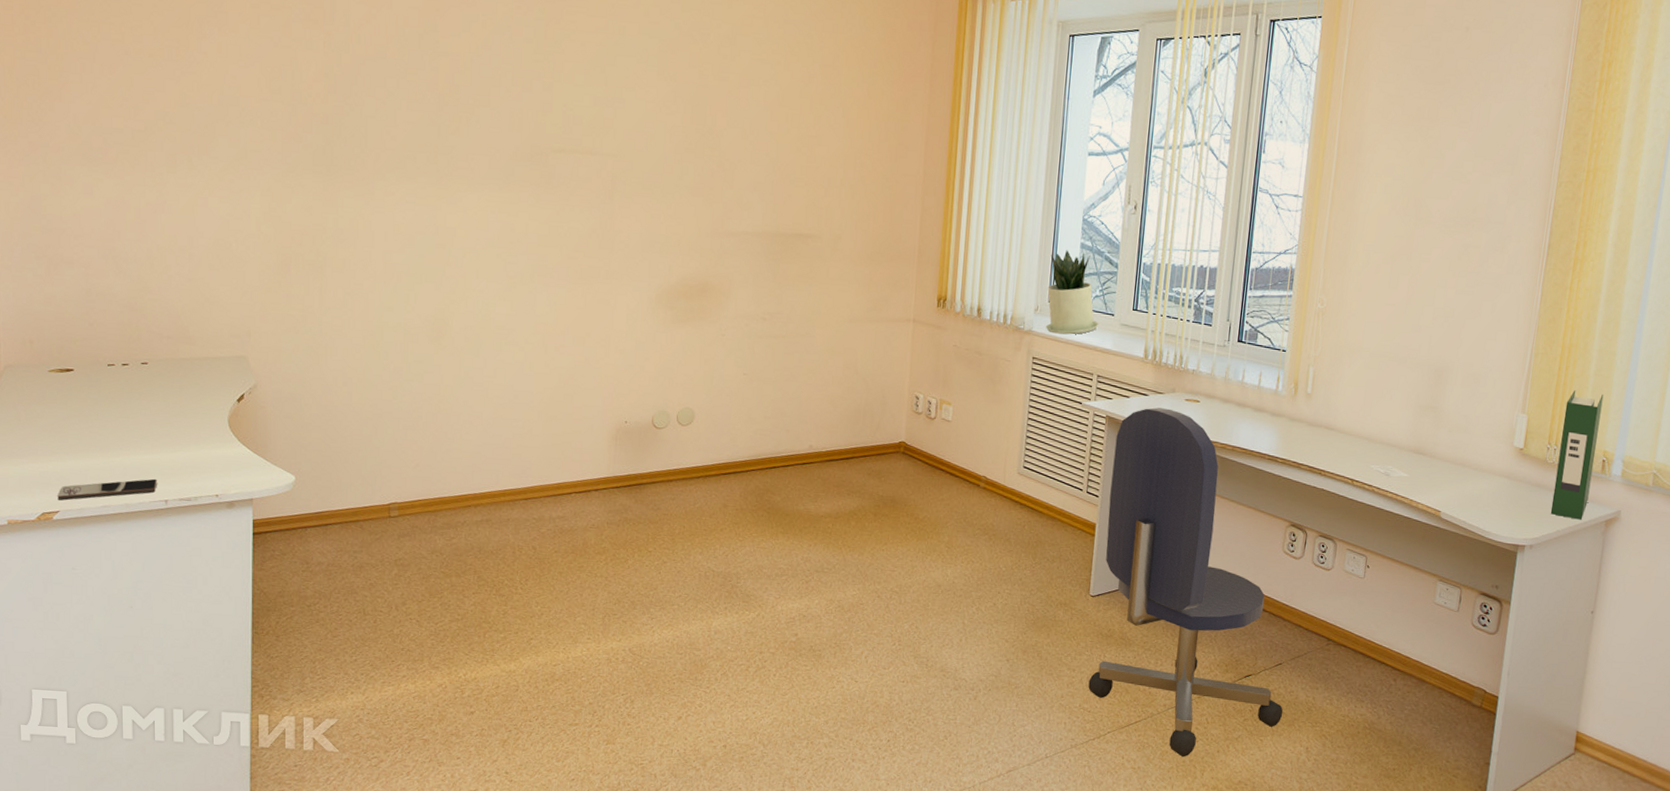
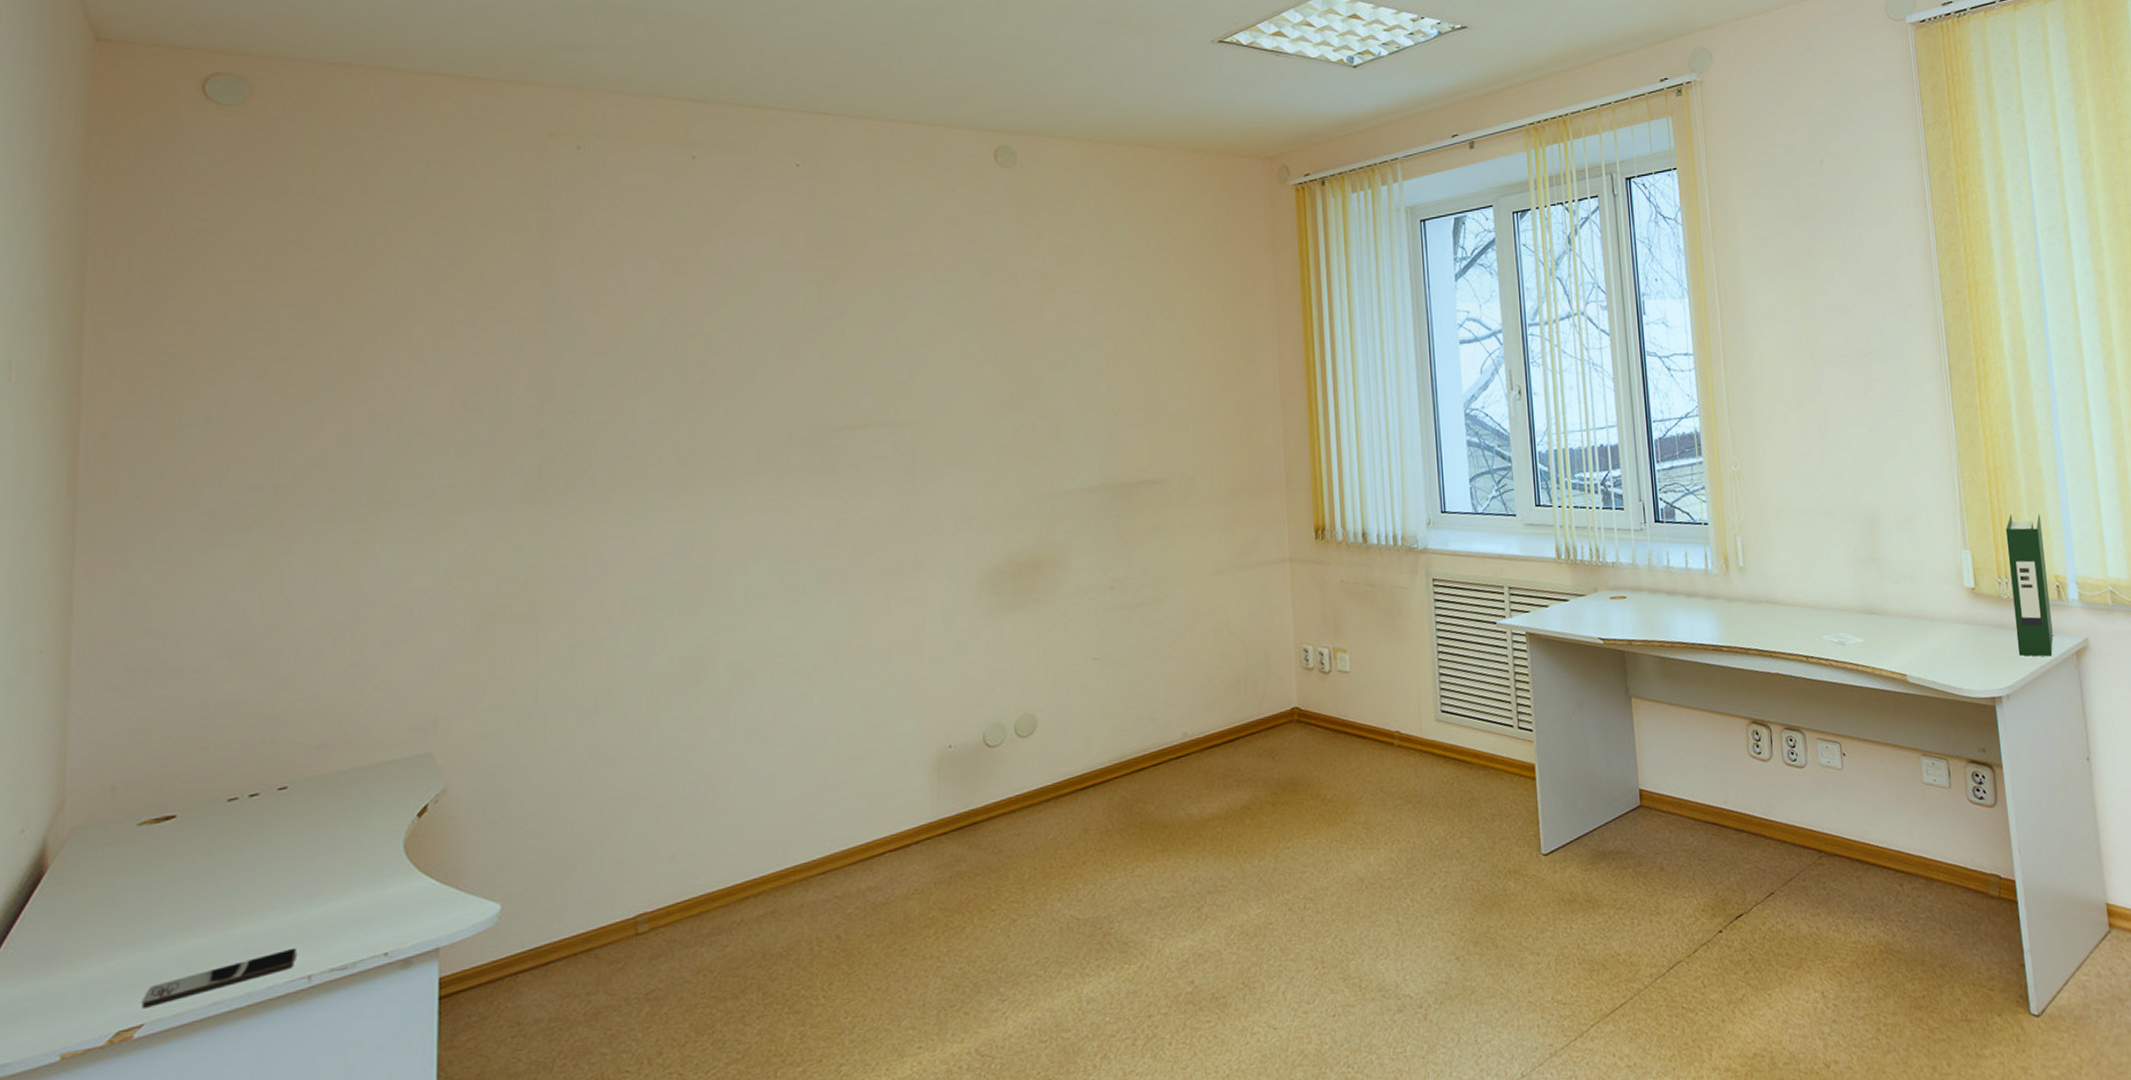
planter: present [1045,250,1099,335] -> none [1435,451,1501,548]
office chair: present [1088,407,1283,757] -> none [1541,611,1787,1038]

